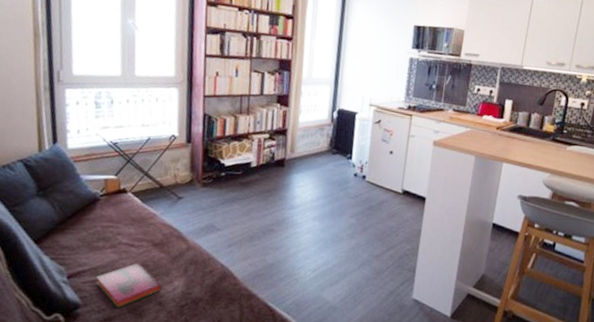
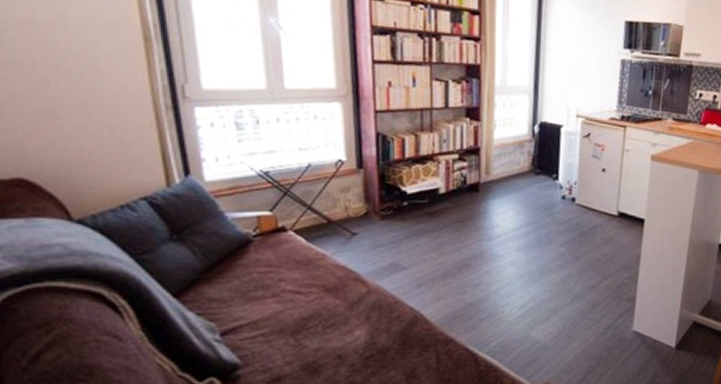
hardback book: present [96,263,163,309] -> none [257,312,341,366]

